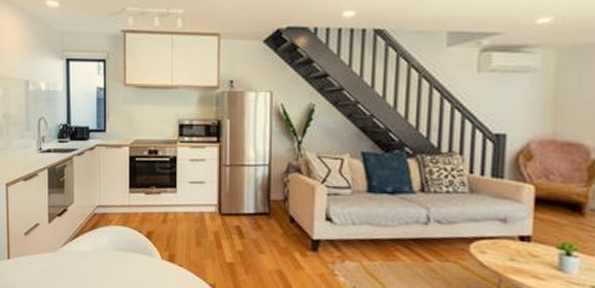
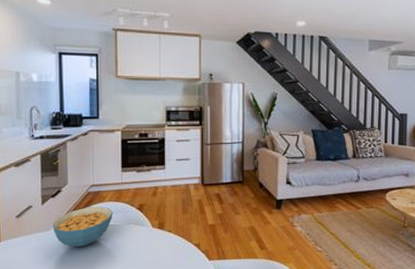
cereal bowl: none [59,229,120,273] -> present [52,206,113,248]

